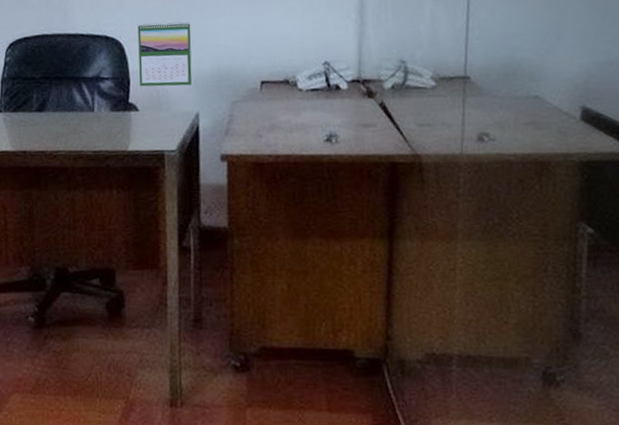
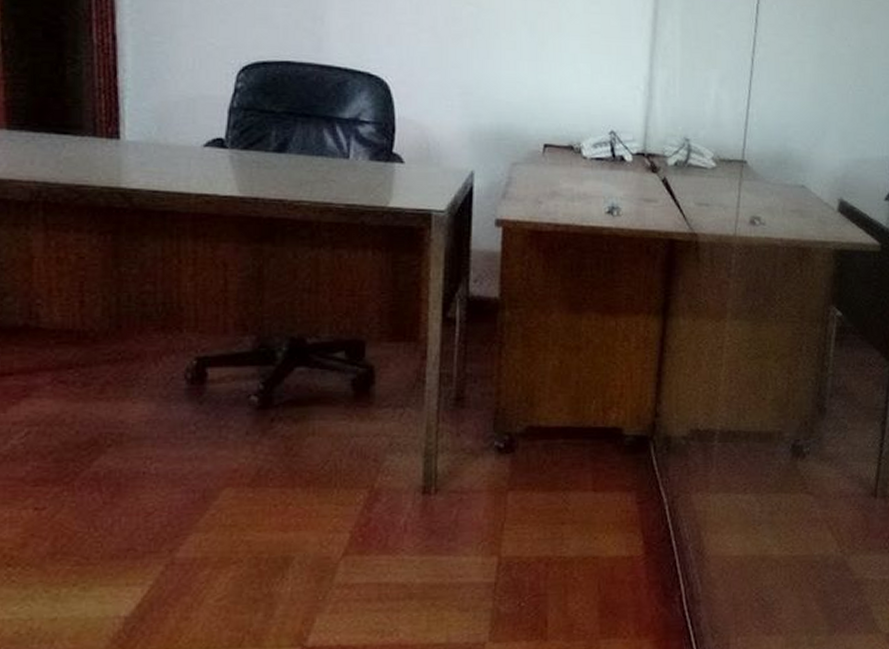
calendar: present [137,21,192,87] -> none [407,64,470,140]

